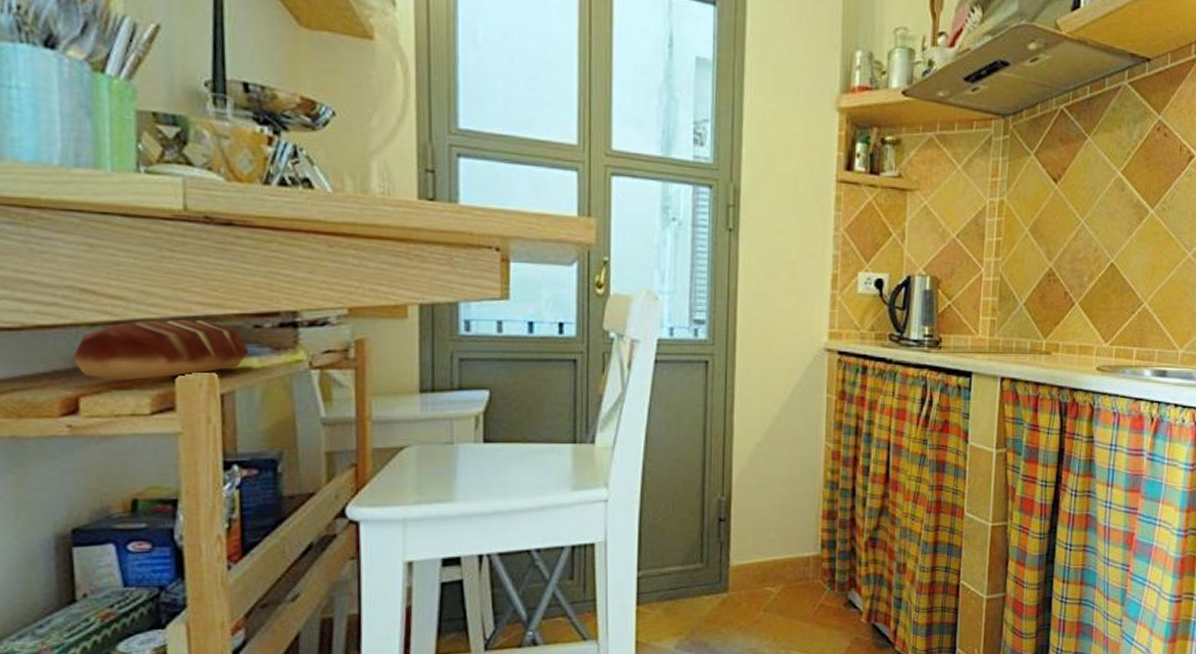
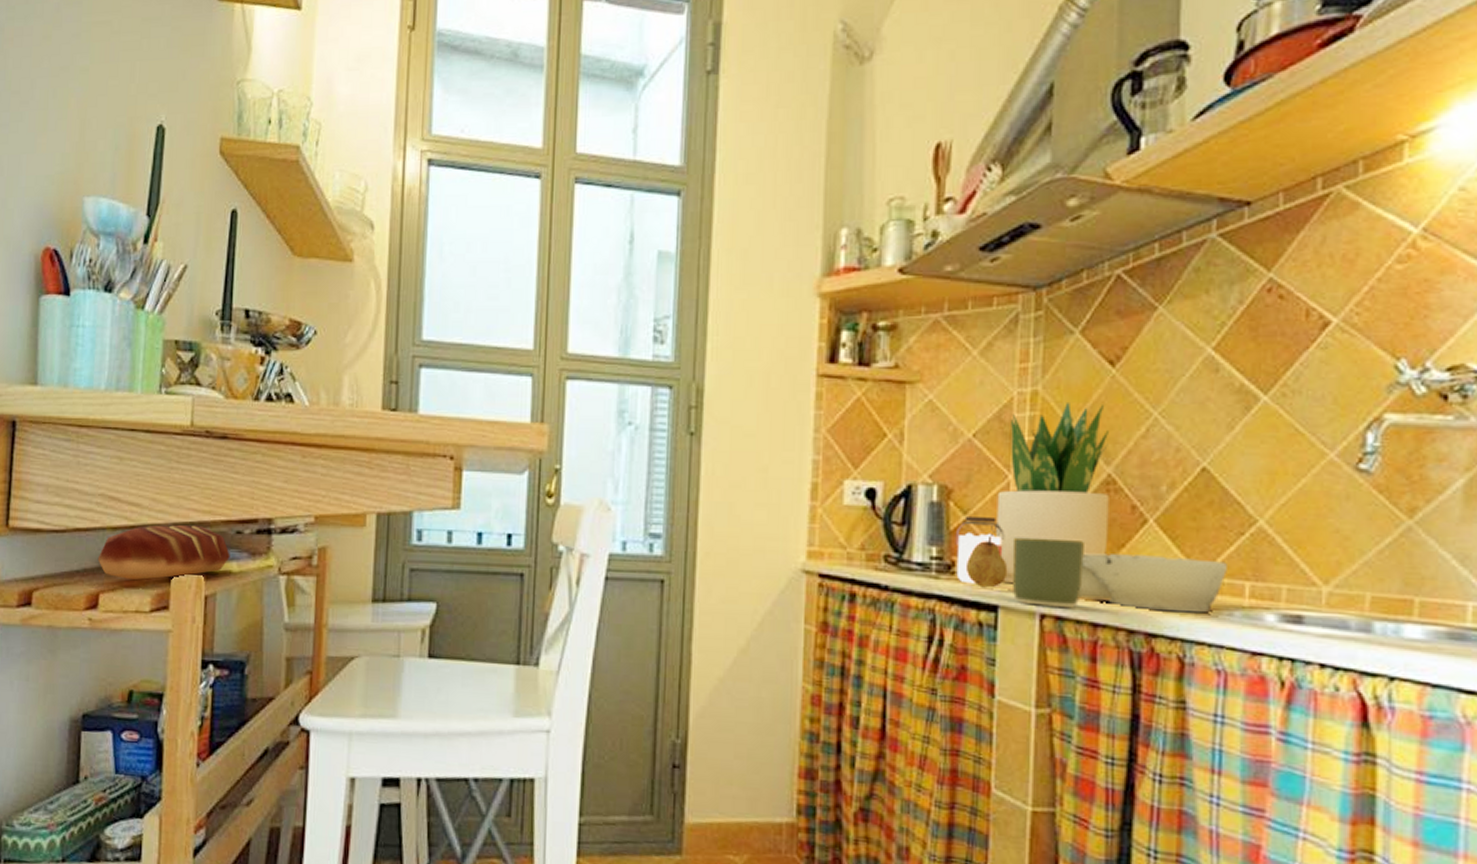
jar: none [942,302,978,356] -> present [955,517,1005,584]
fruit: none [949,315,980,359] -> present [965,533,1008,588]
planter: none [972,210,1051,355] -> present [996,401,1109,584]
mug: none [982,318,1032,371] -> present [1012,537,1084,607]
bowl: none [1026,329,1123,372] -> present [1077,553,1227,613]

